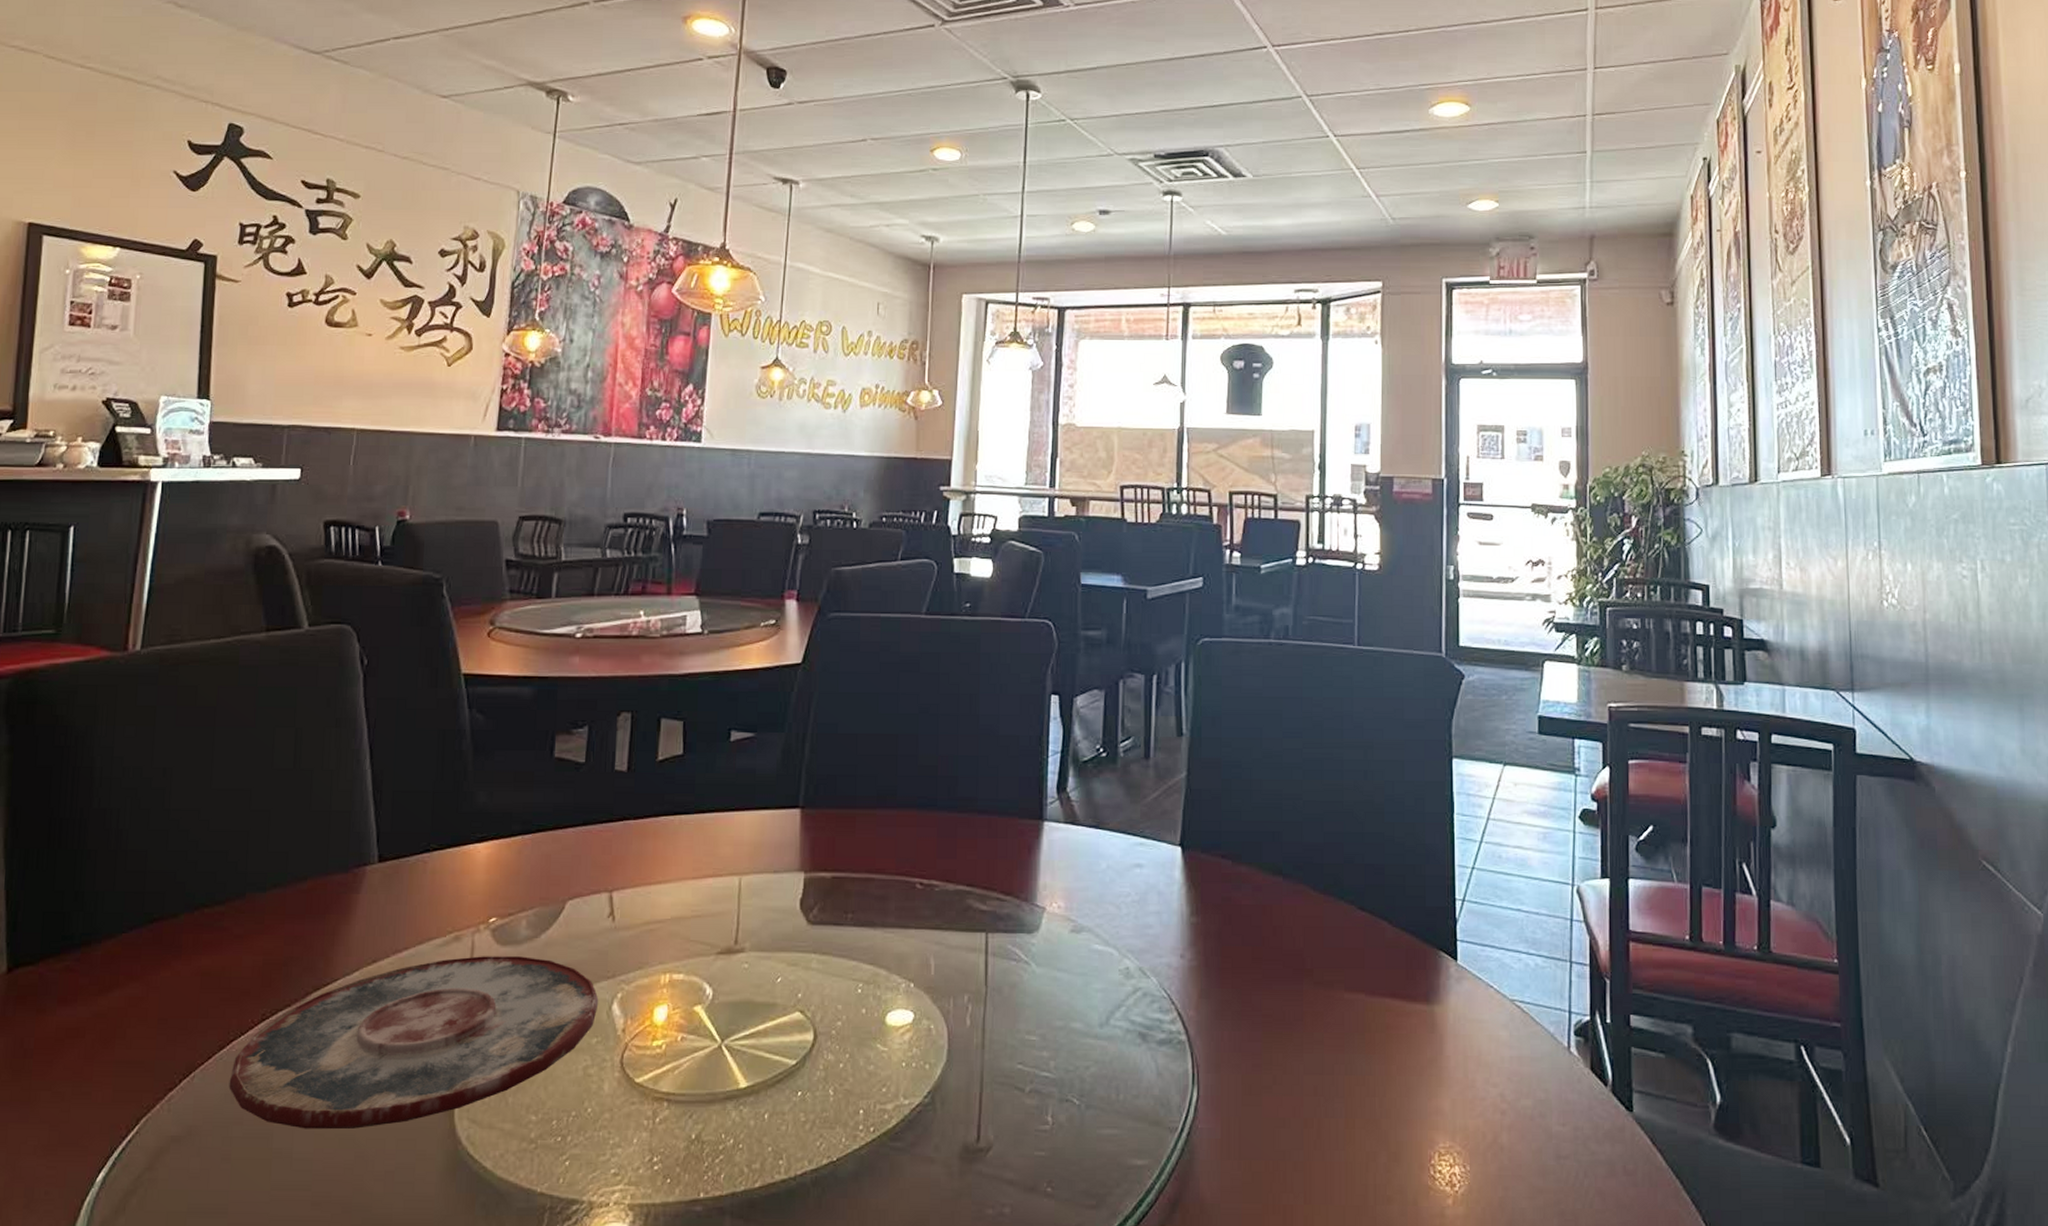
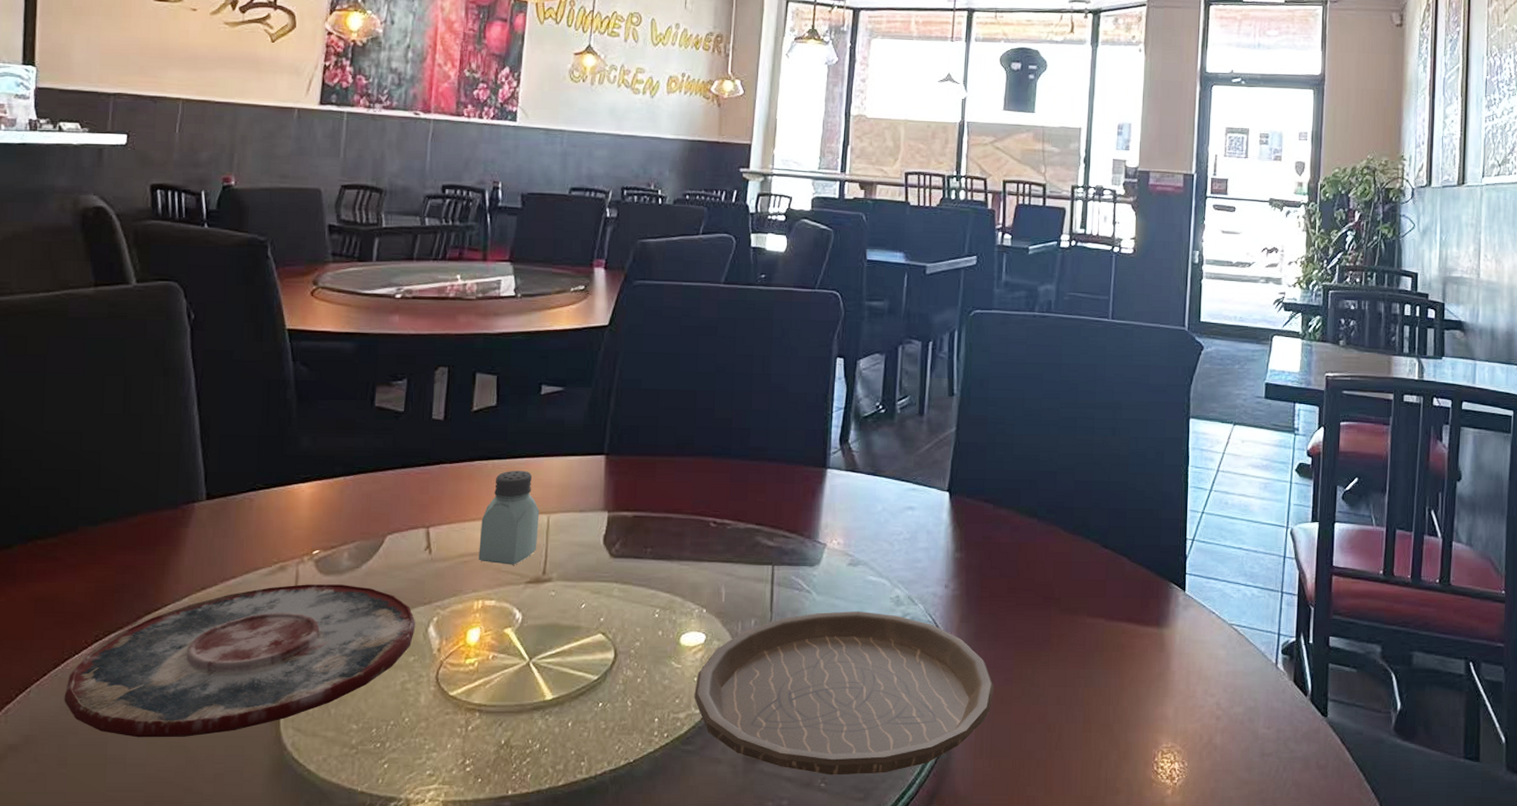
saltshaker: none [665,826,730,934] -> present [478,470,540,565]
plate: none [903,985,1241,1178] -> present [694,611,995,775]

